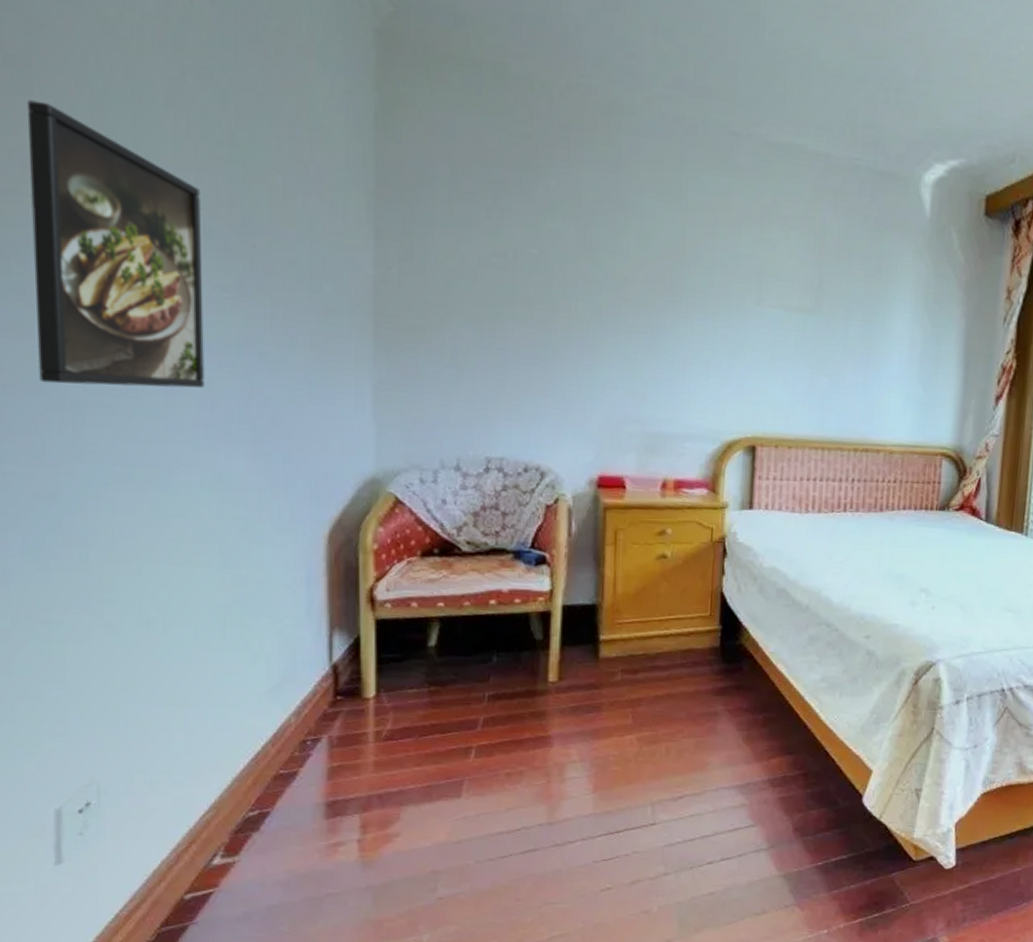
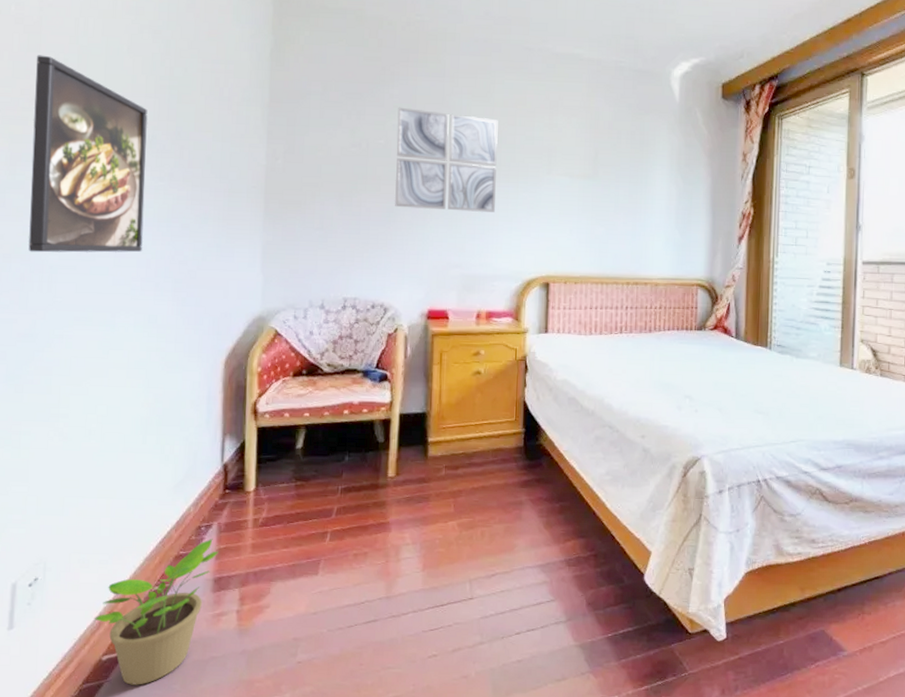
potted plant: none [171,754,331,927] -> present [95,538,218,685]
wall art: none [553,204,692,353] -> present [395,107,498,212]

